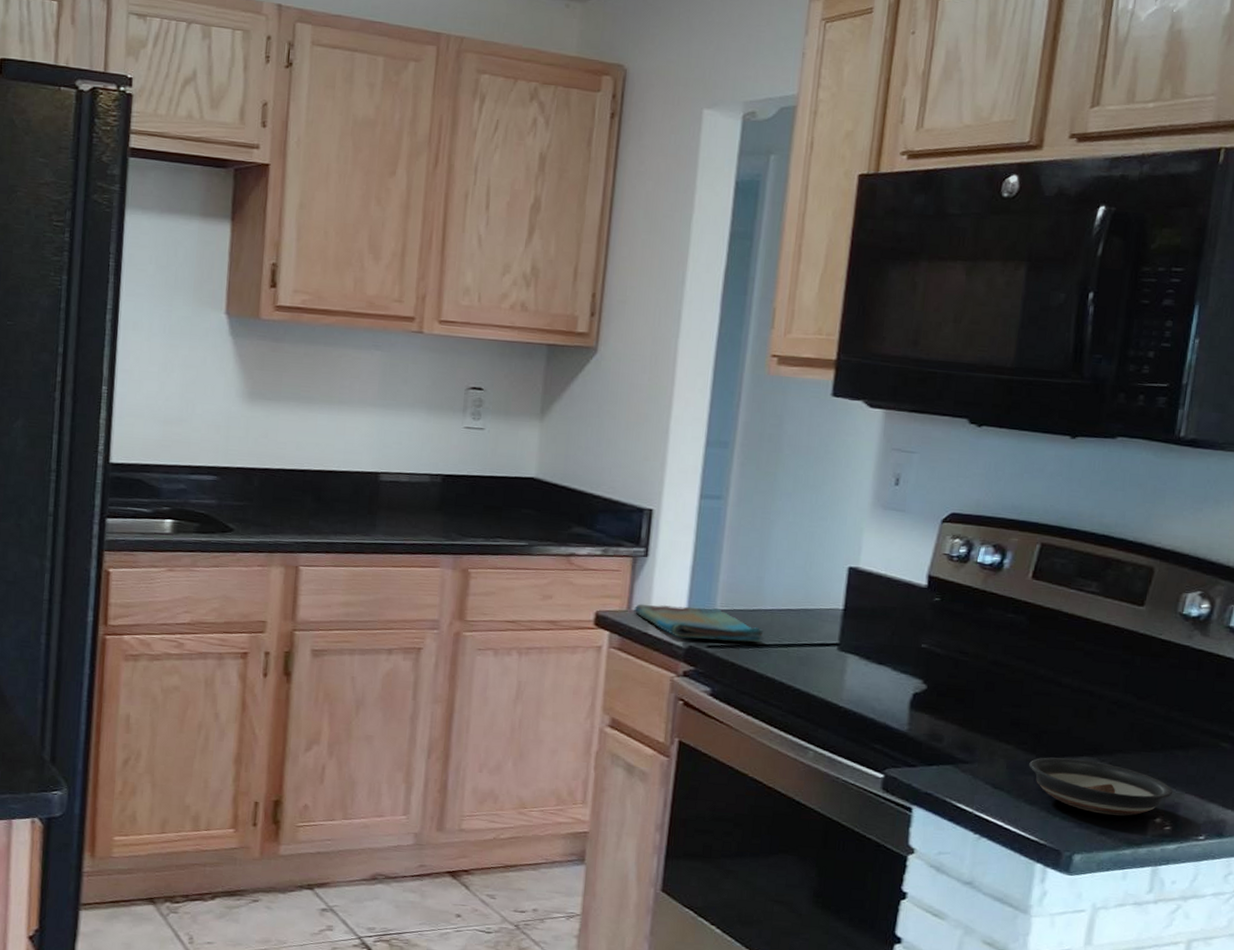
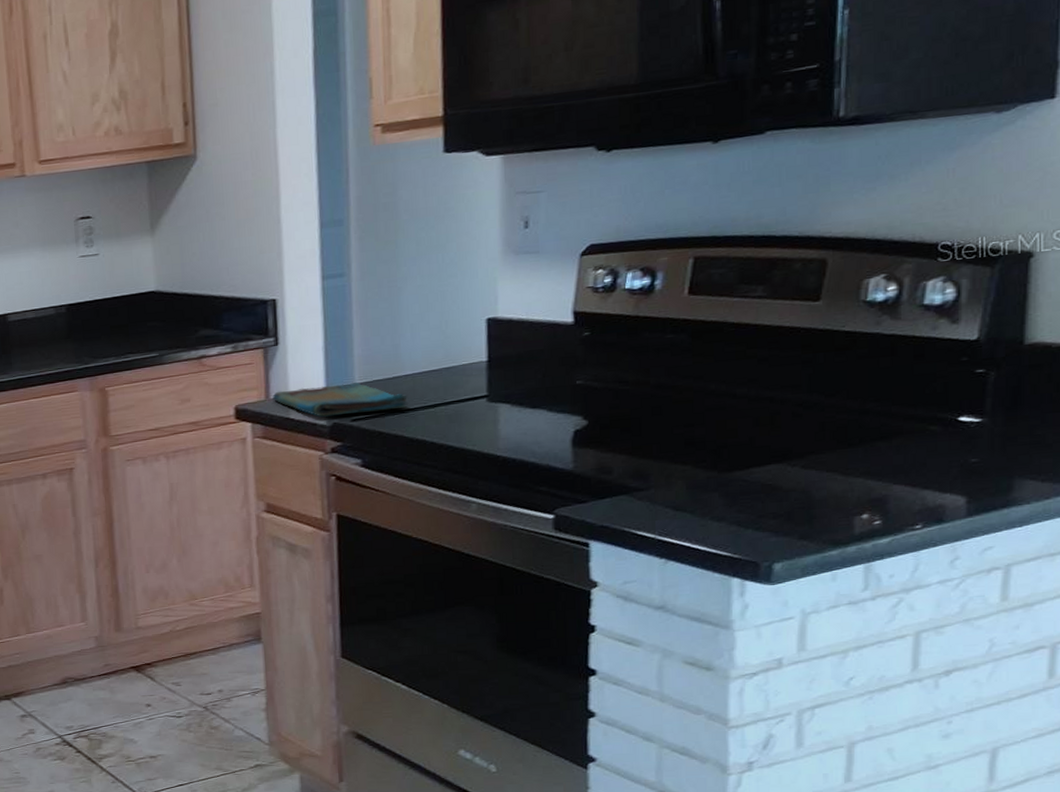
saucer: present [1029,757,1173,816] -> none [711,467,879,519]

